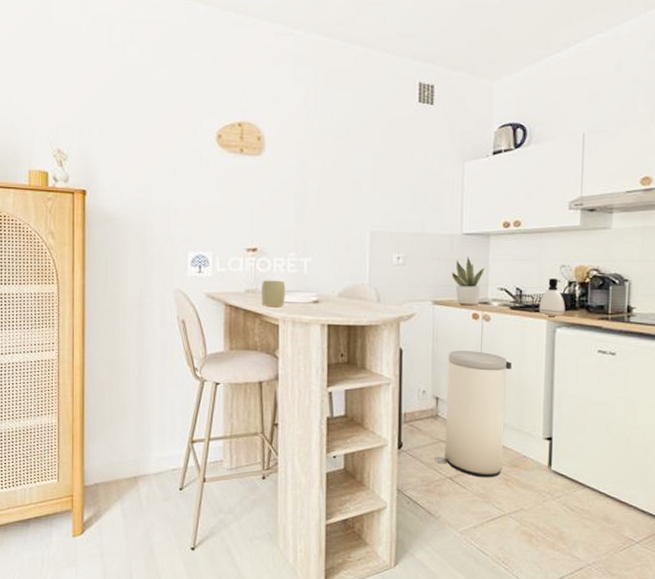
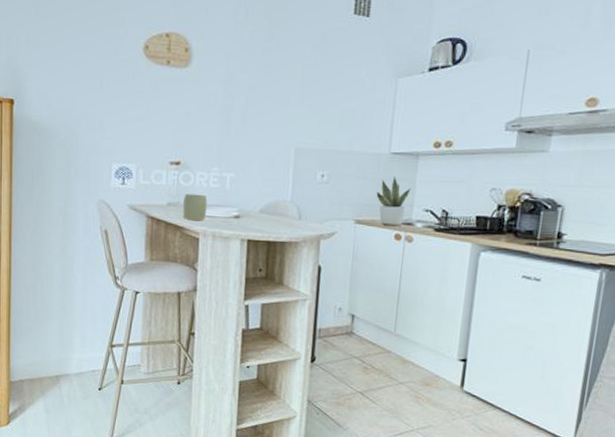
pedal bin: present [435,350,512,478] -> none [346,270,431,395]
soap dispenser: present [539,278,565,317] -> none [464,201,493,241]

